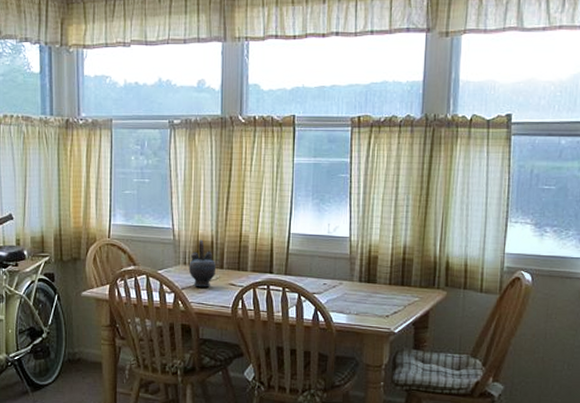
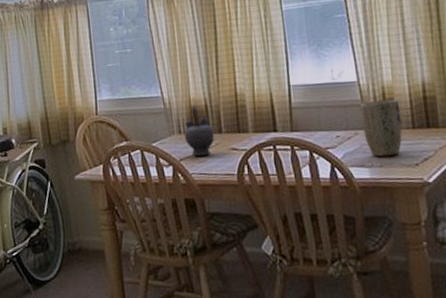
plant pot: none [347,257,382,307] -> present [360,99,403,157]

